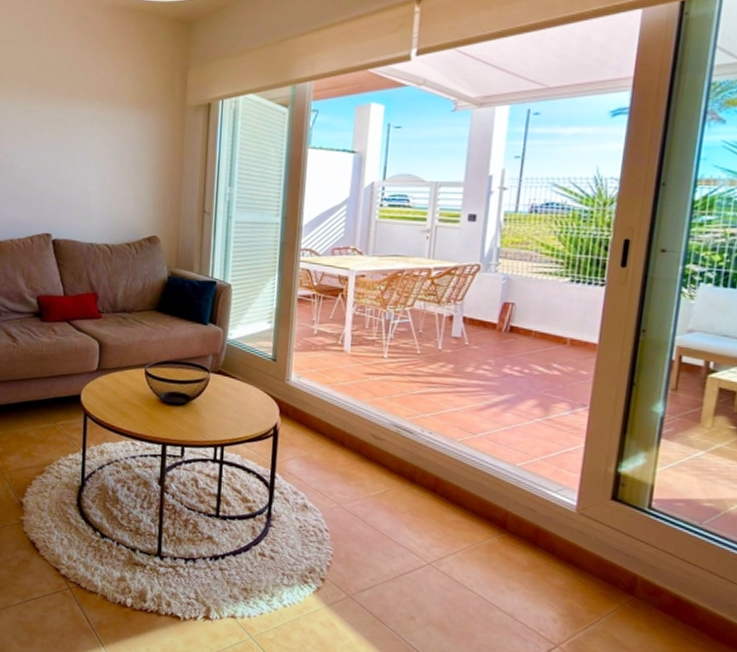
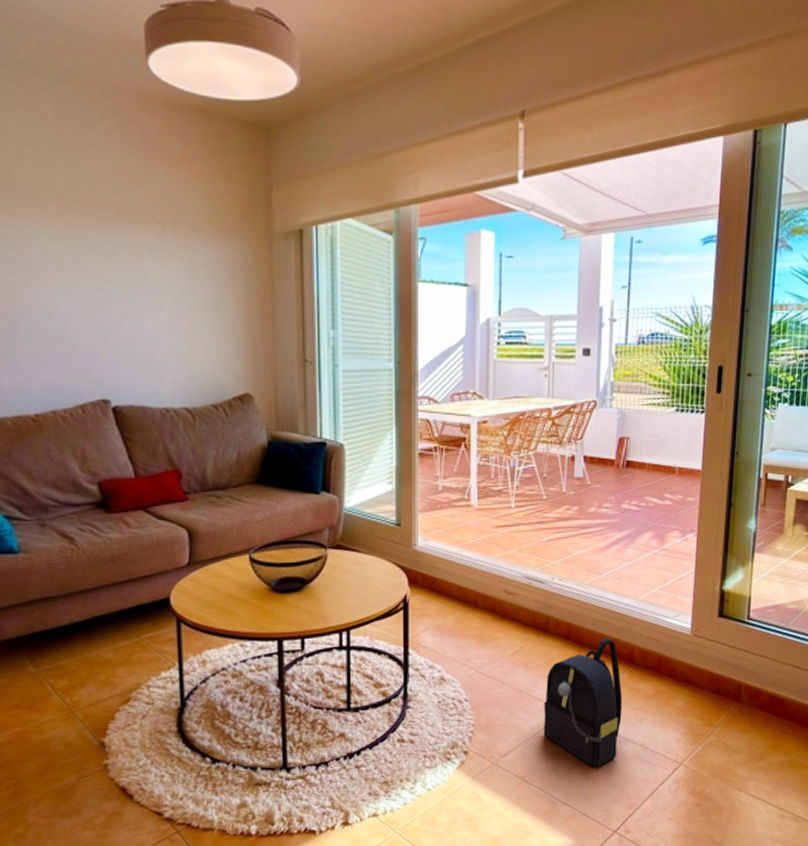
backpack: none [403,498,492,626] -> present [543,637,623,767]

